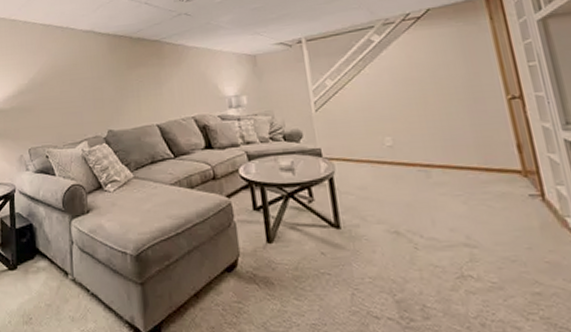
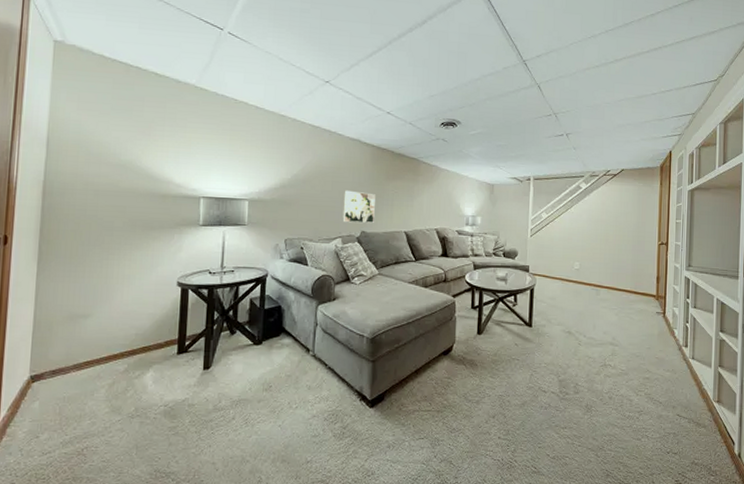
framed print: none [84,86,121,123] -> present [342,190,375,223]

